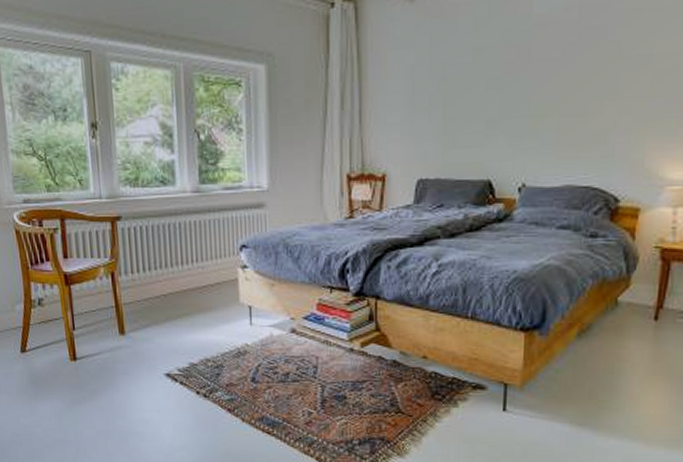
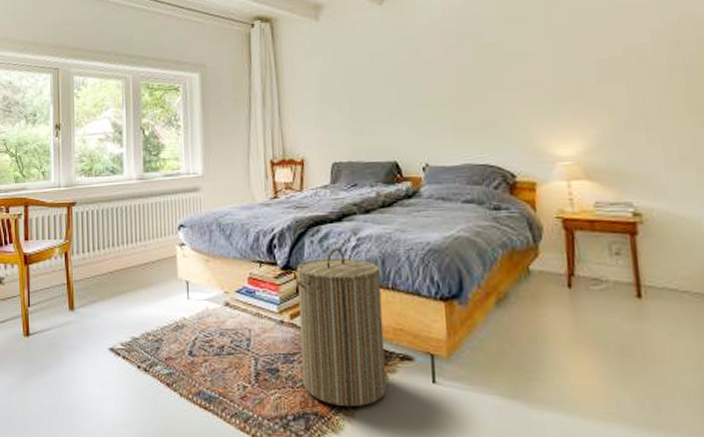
laundry hamper: none [370,274,461,433] -> present [296,247,387,408]

